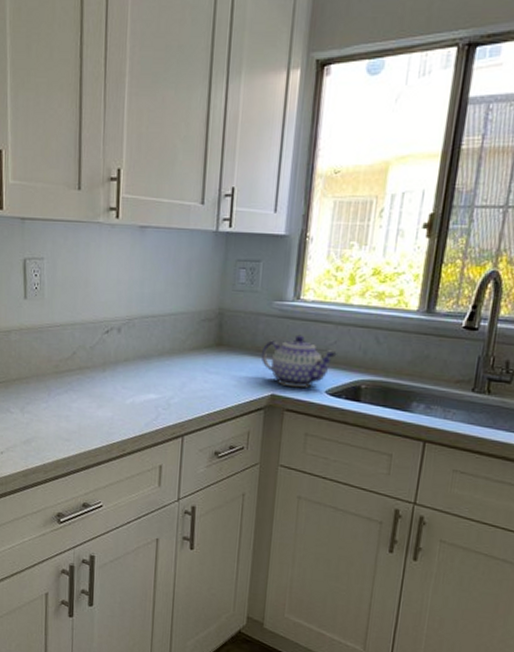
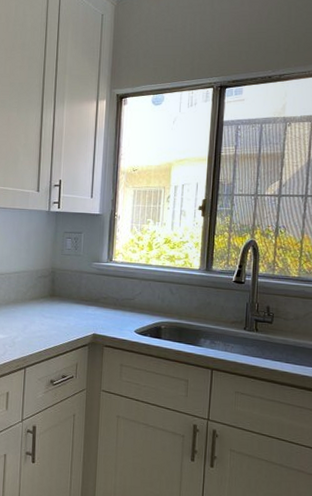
teapot: present [261,334,337,387] -> none [84,287,142,328]

